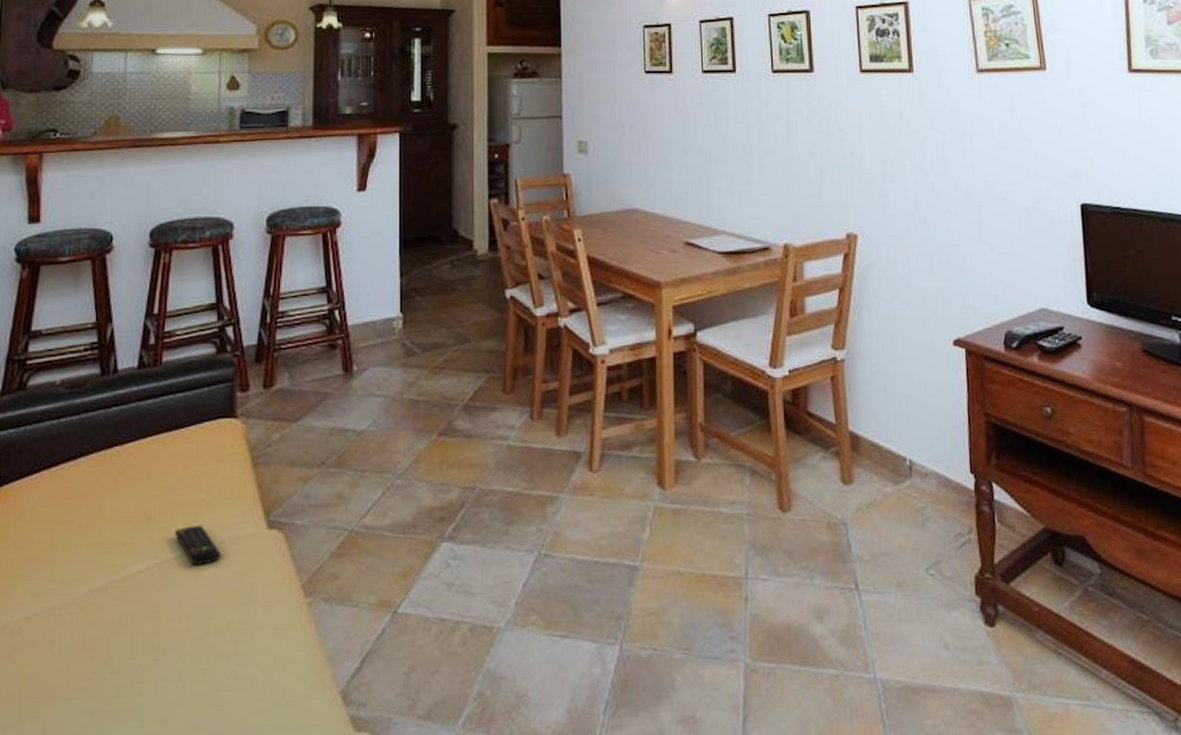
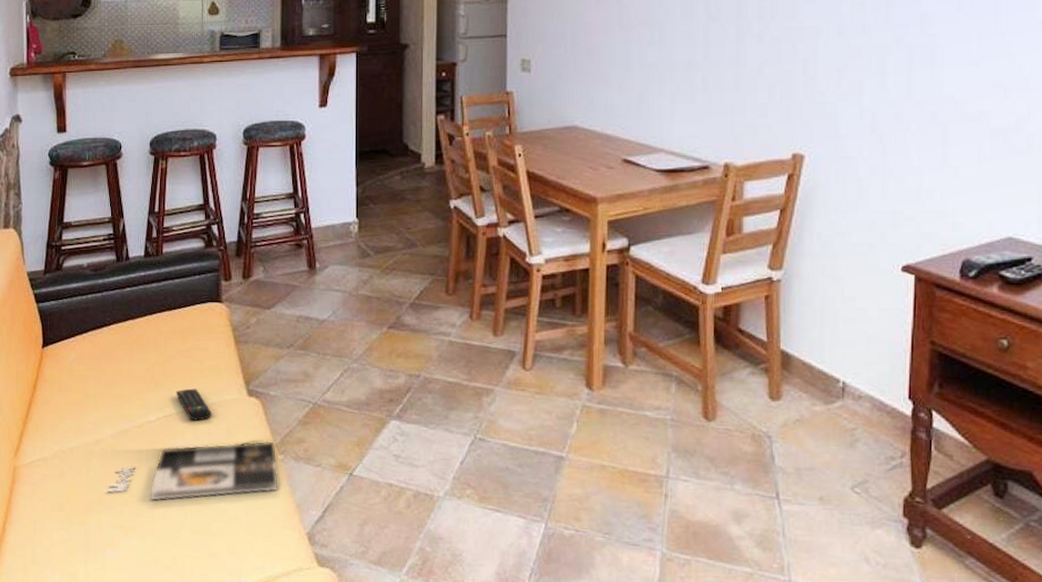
magazine: none [75,581,306,675] -> present [106,440,279,502]

